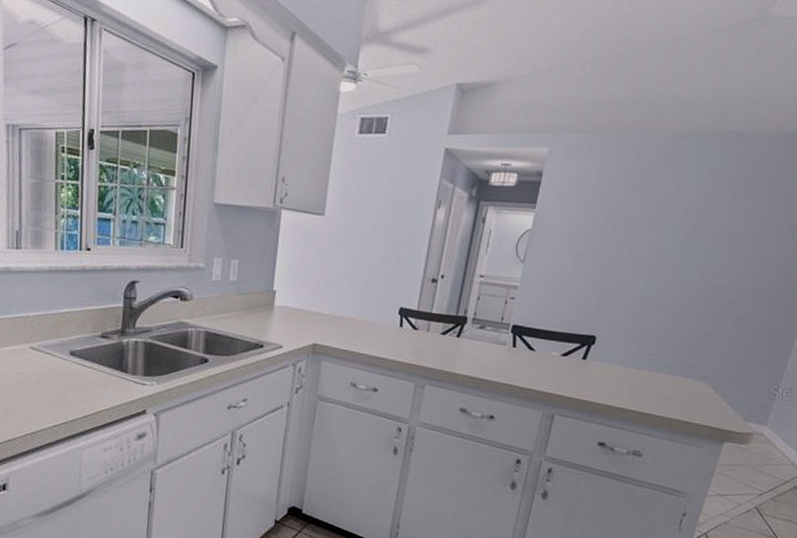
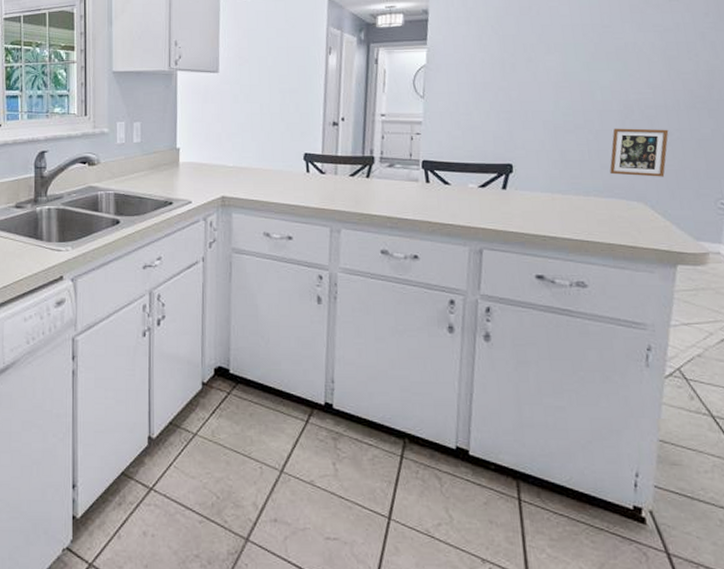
picture frame: none [683,310,743,360] -> present [609,128,669,177]

